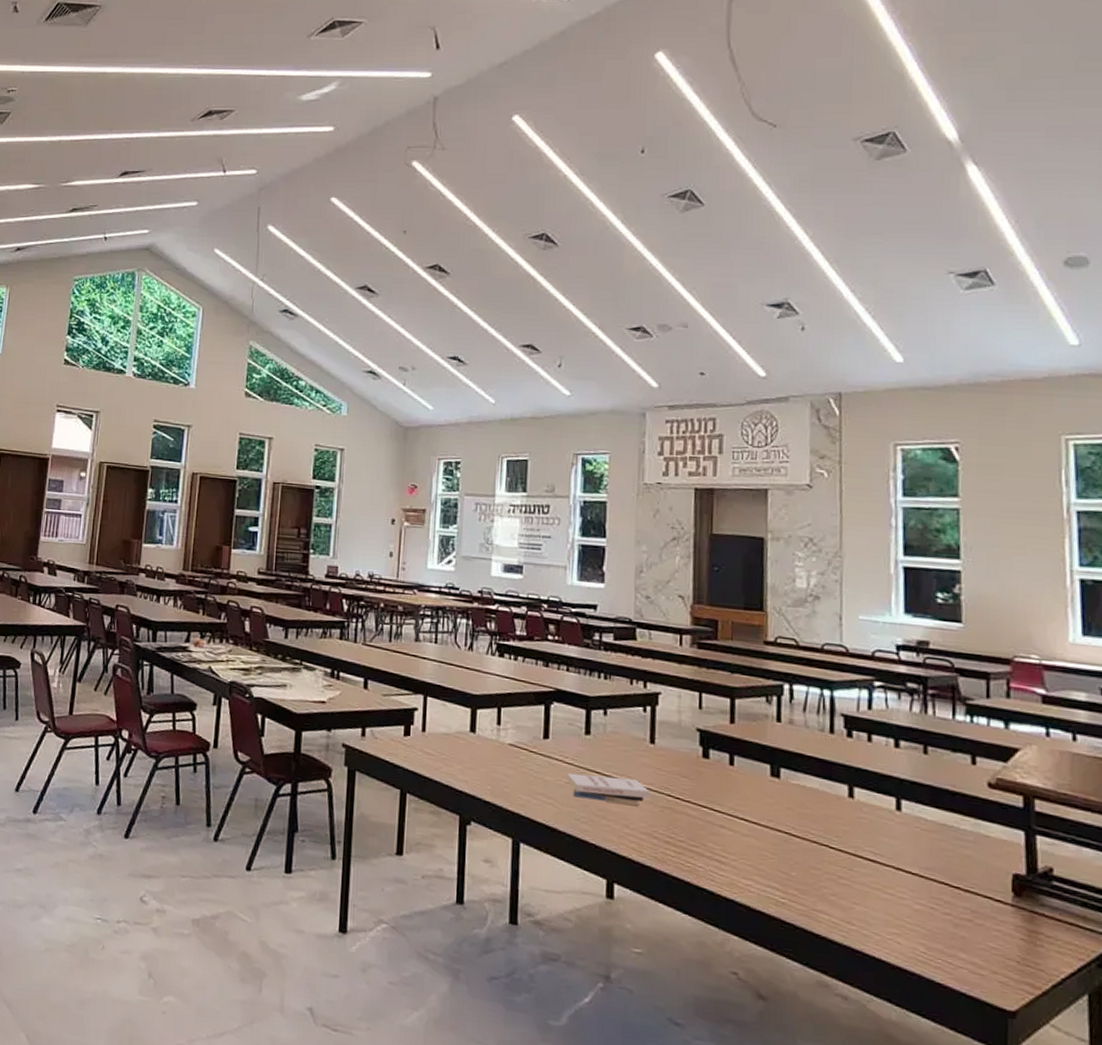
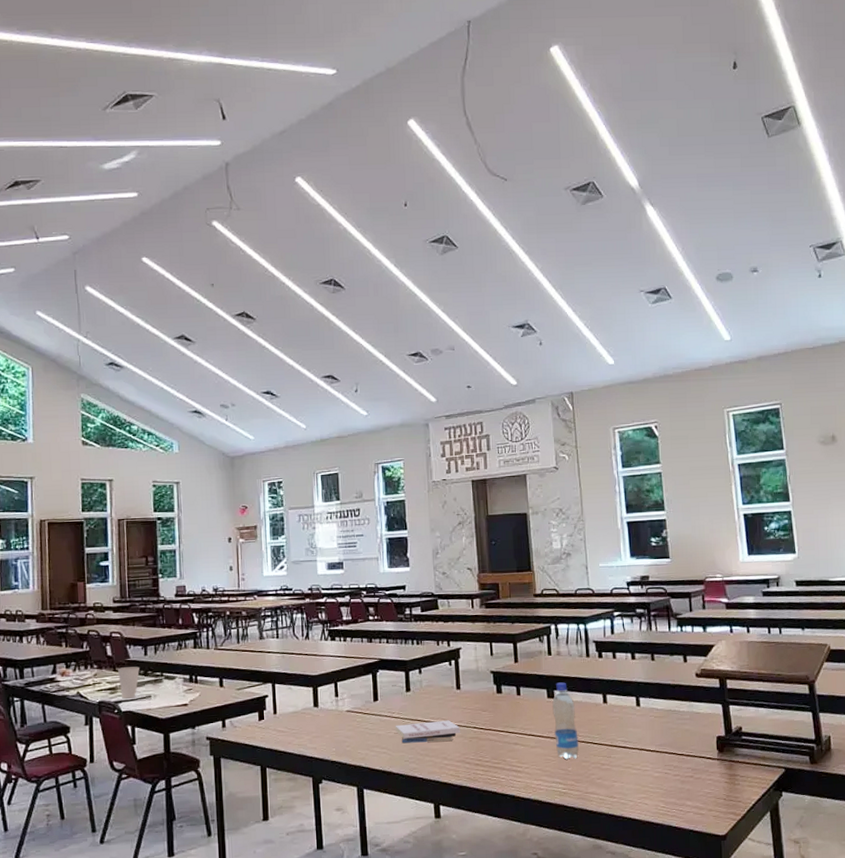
cup: none [254,647,278,684] -> present [118,666,140,699]
bottle: none [775,759,809,862] -> present [552,682,579,760]

